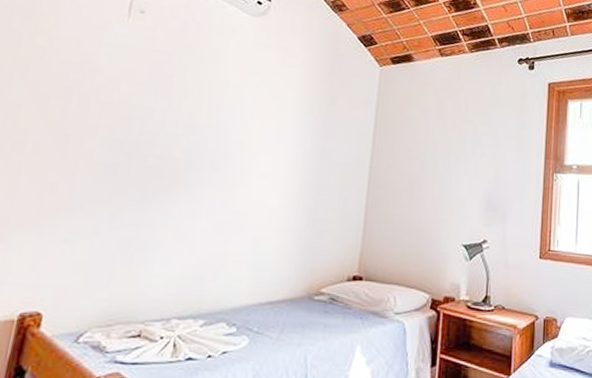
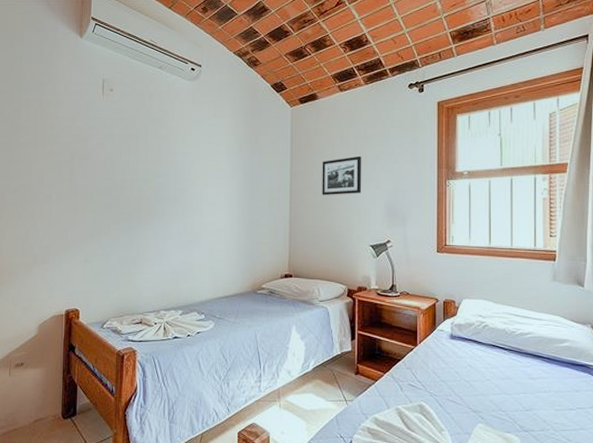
picture frame: none [409,134,459,180] -> present [322,156,361,195]

